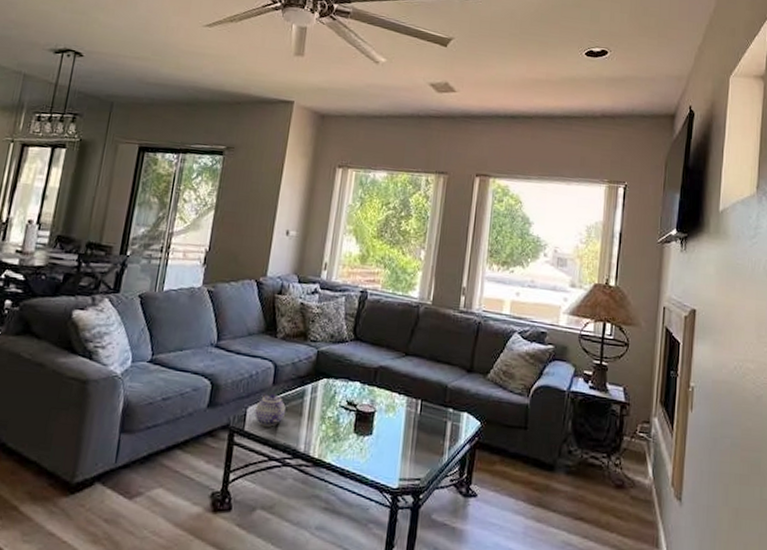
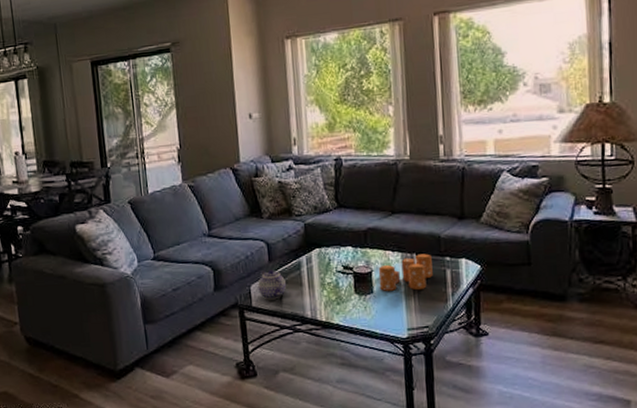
candle: none [379,401,436,439] -> present [378,253,433,291]

